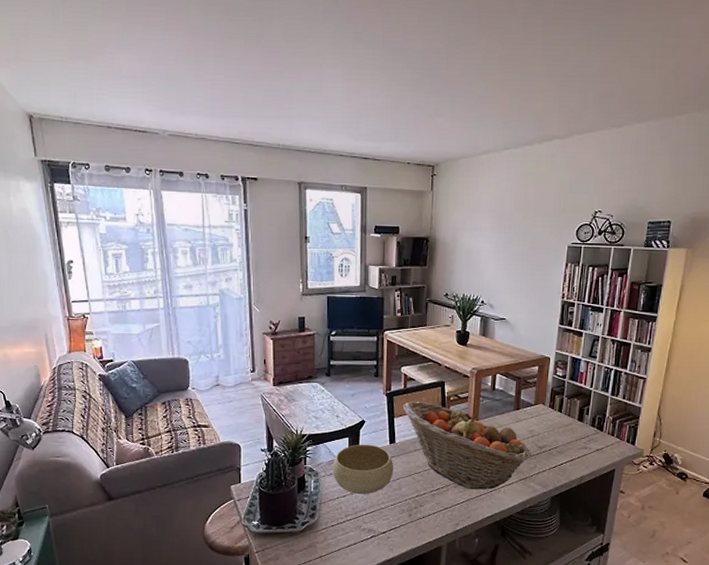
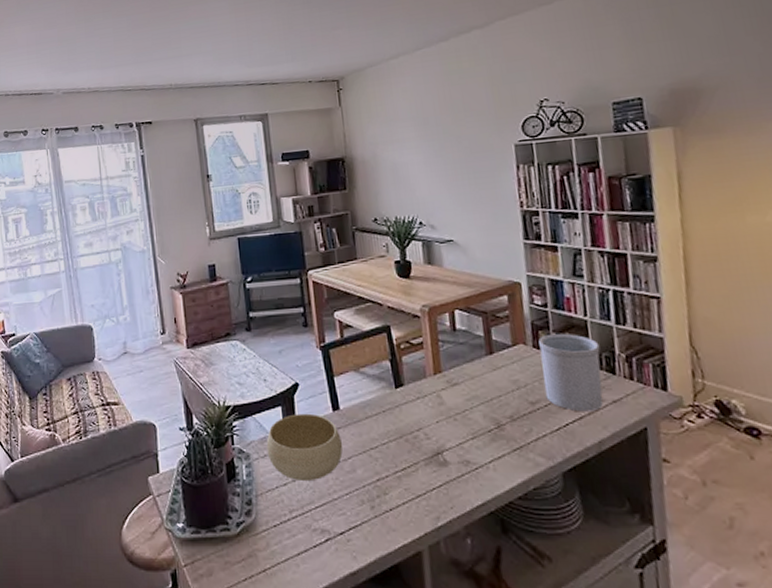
fruit basket: present [403,401,531,490] -> none [342,353,522,467]
utensil holder: none [551,398,596,456] -> present [538,333,603,412]

